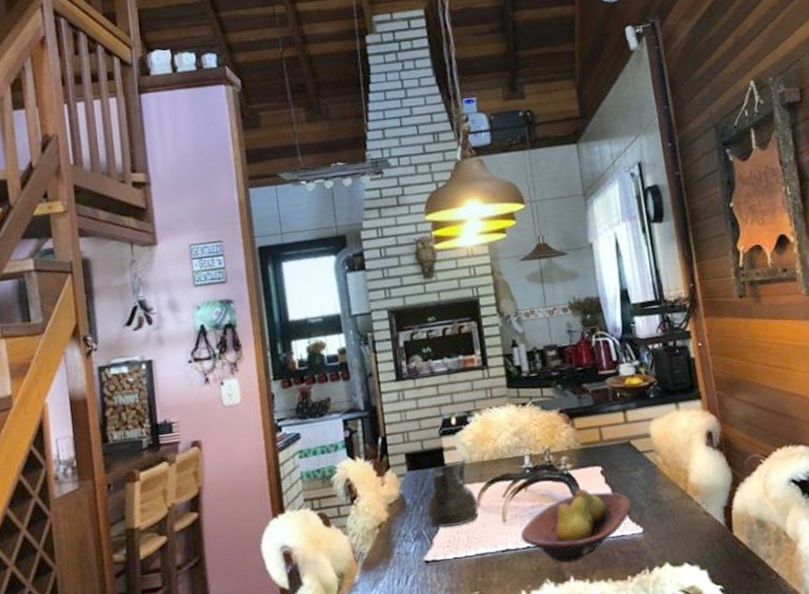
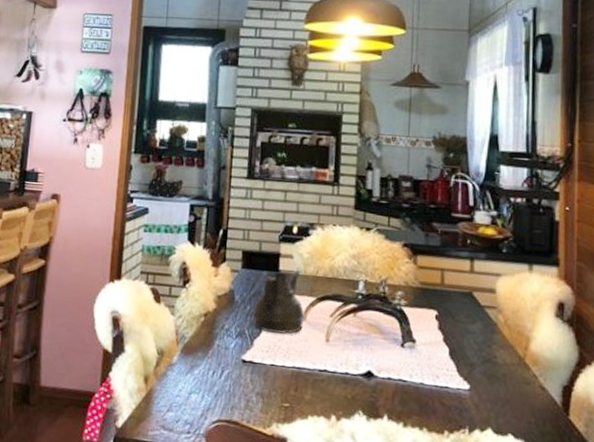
fruit bowl: present [520,488,632,563] -> none [340,328,463,401]

